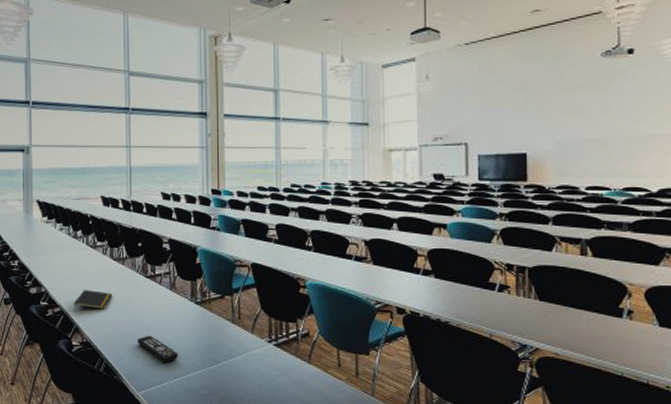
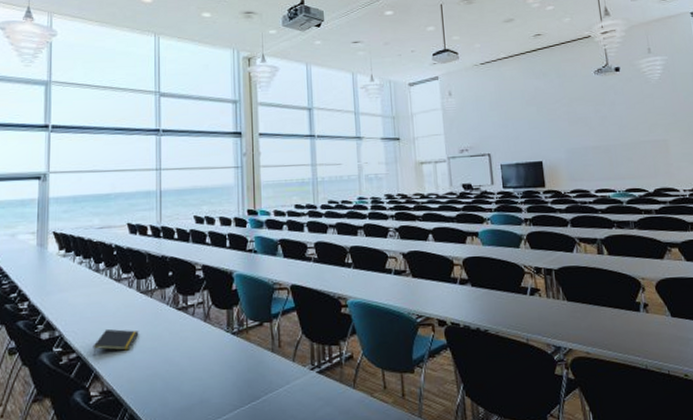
remote control: present [138,335,179,363] -> none [167,375,214,405]

